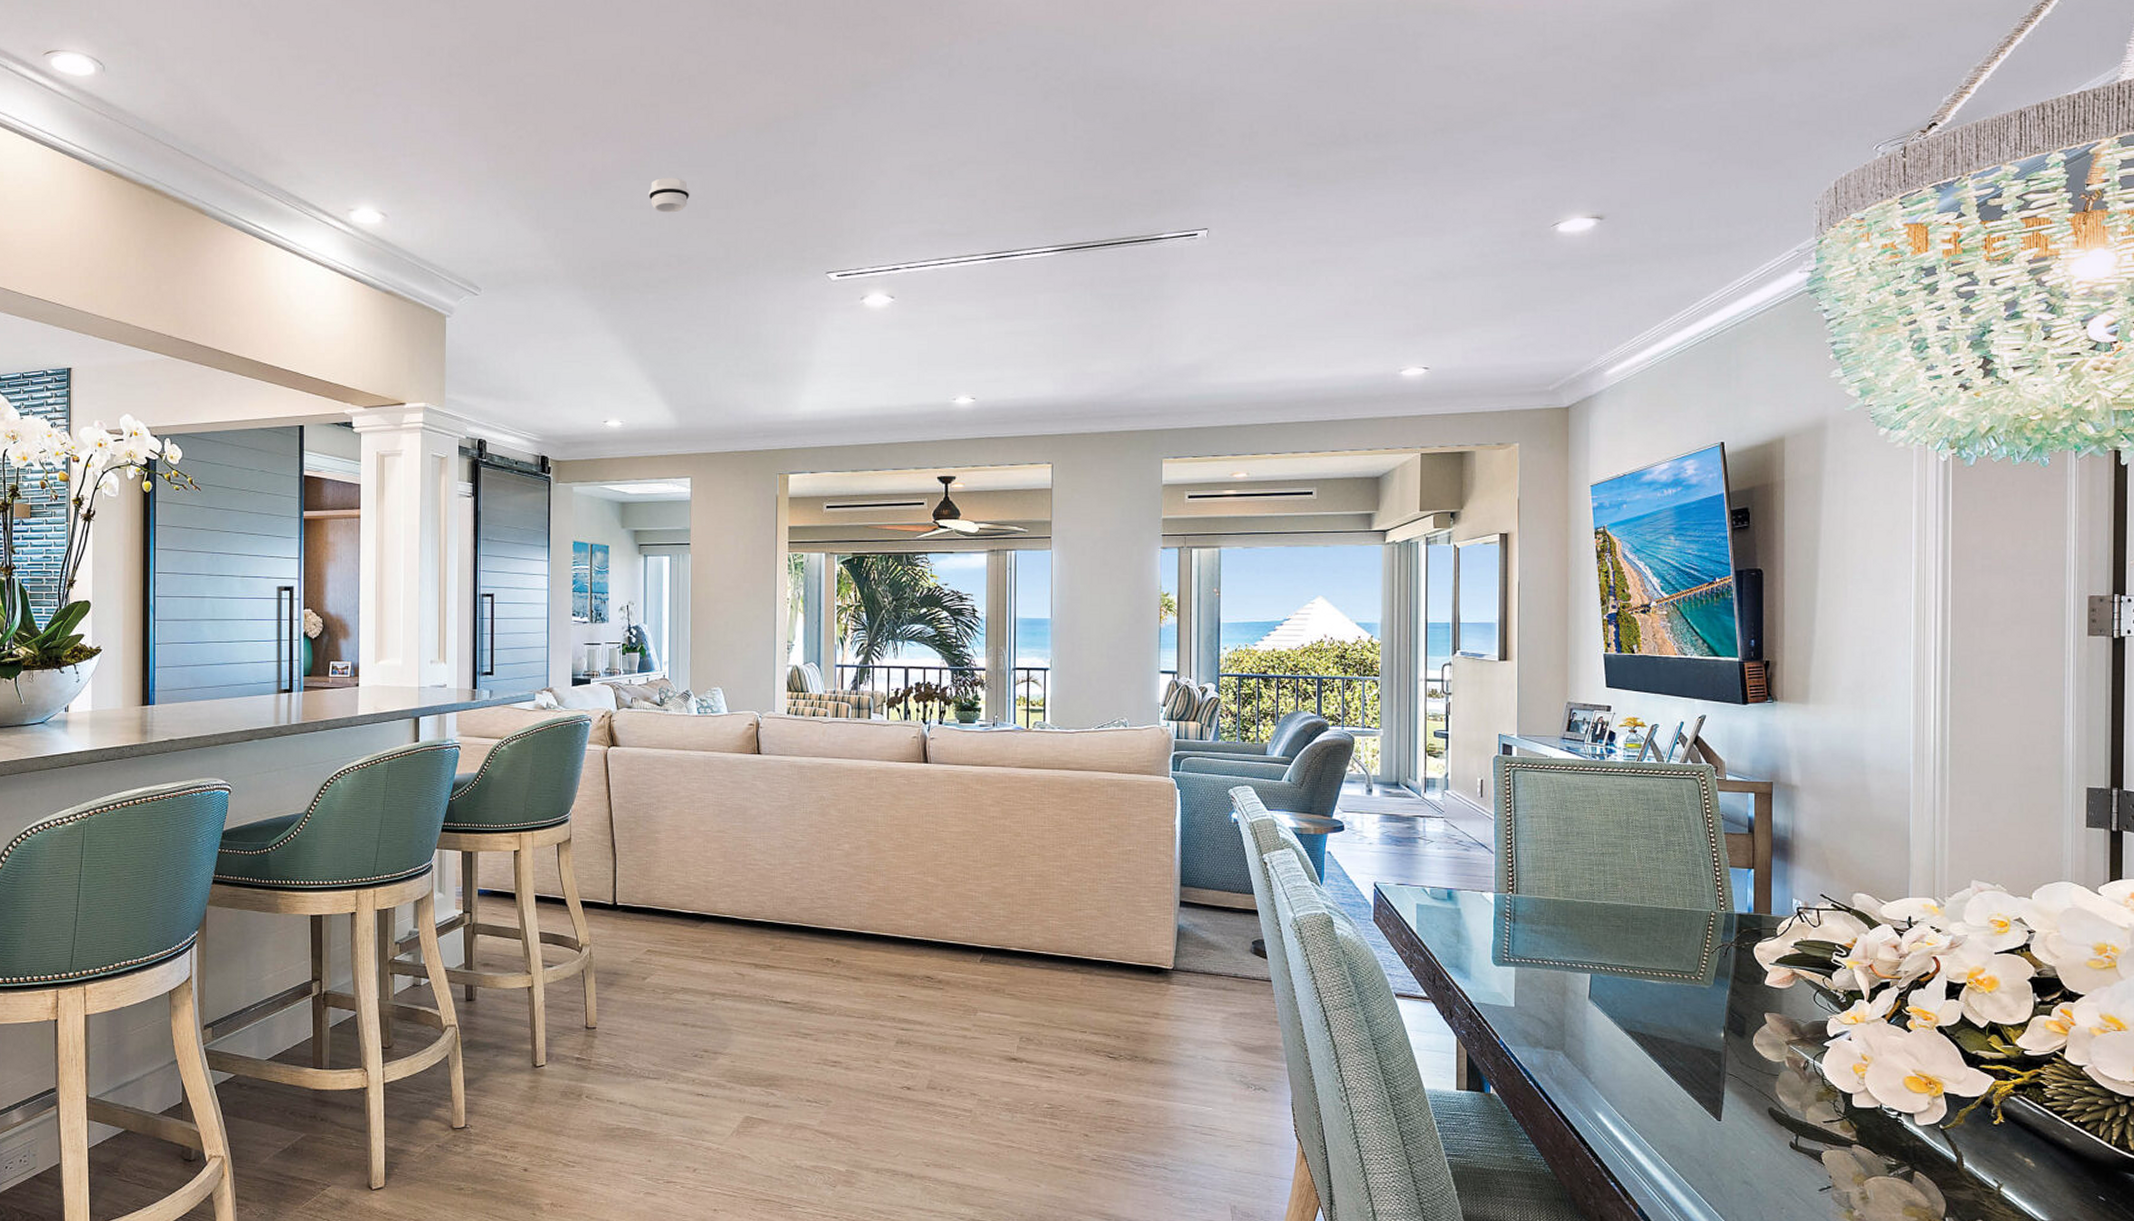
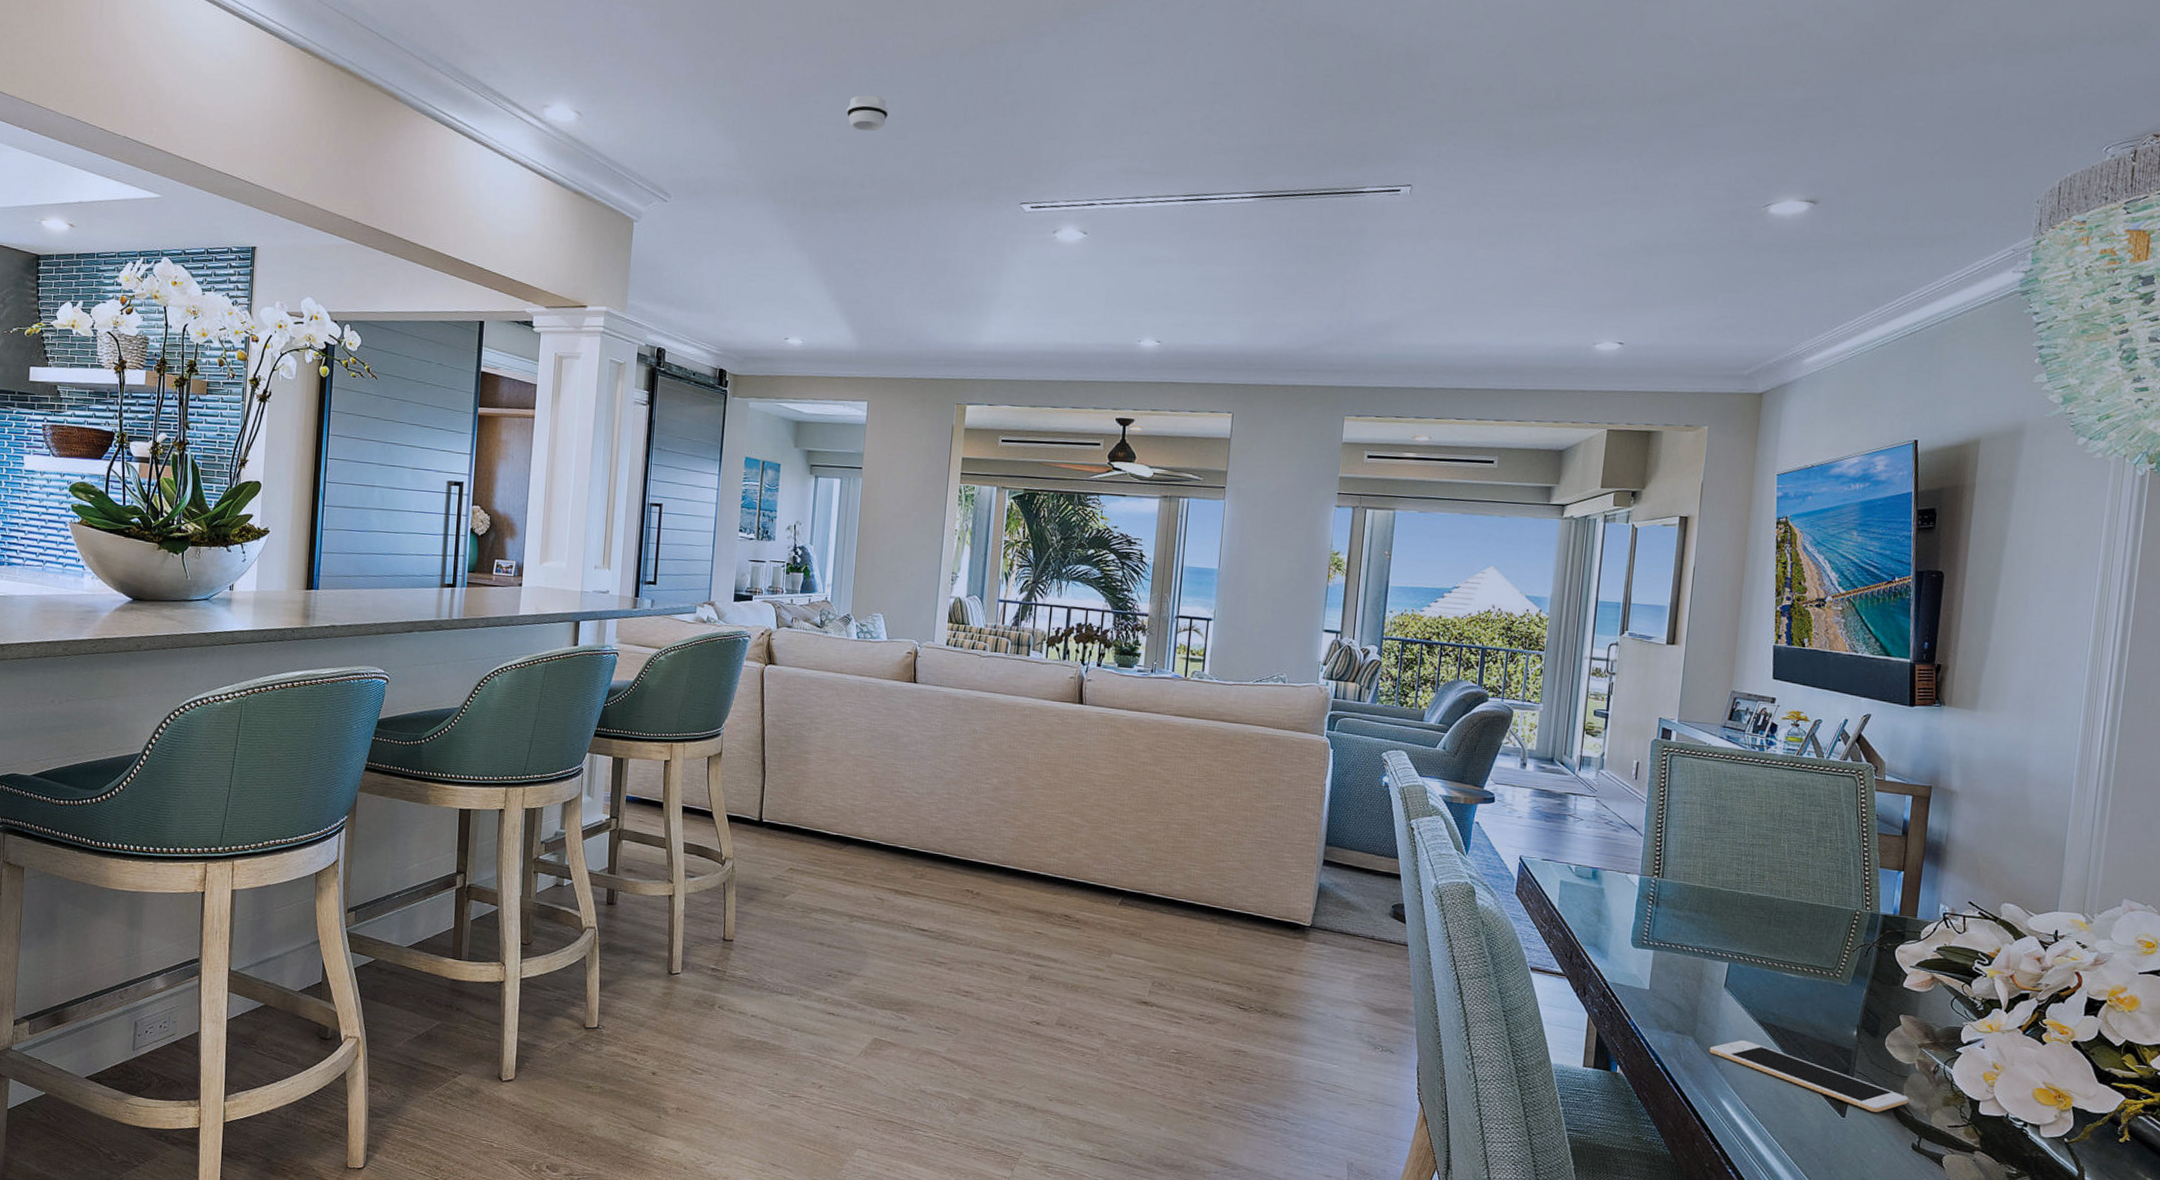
cell phone: none [1580,1050,1782,1113] -> present [1709,1039,1909,1112]

